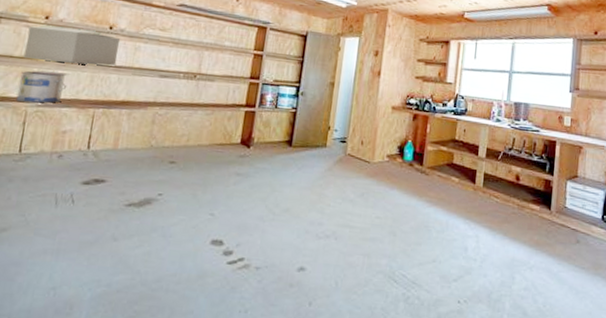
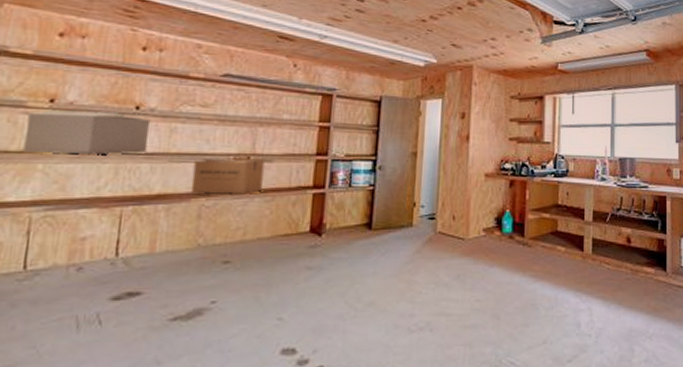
paint can: present [16,70,70,104] -> none [15,166,86,208]
box: none [148,74,208,107] -> present [190,159,265,195]

